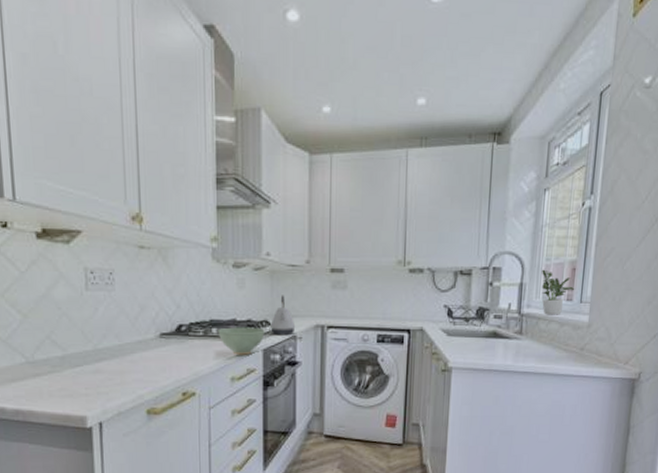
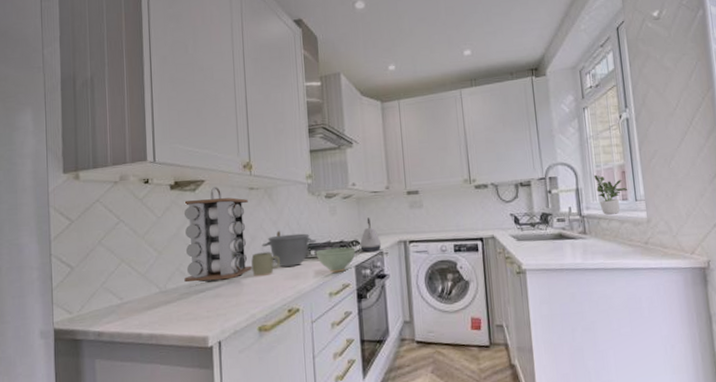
spice rack: none [56,240,141,355] -> present [184,187,252,283]
mug: none [140,325,176,354] -> present [251,252,281,277]
cooking pot: none [153,301,219,344] -> present [261,230,316,267]

